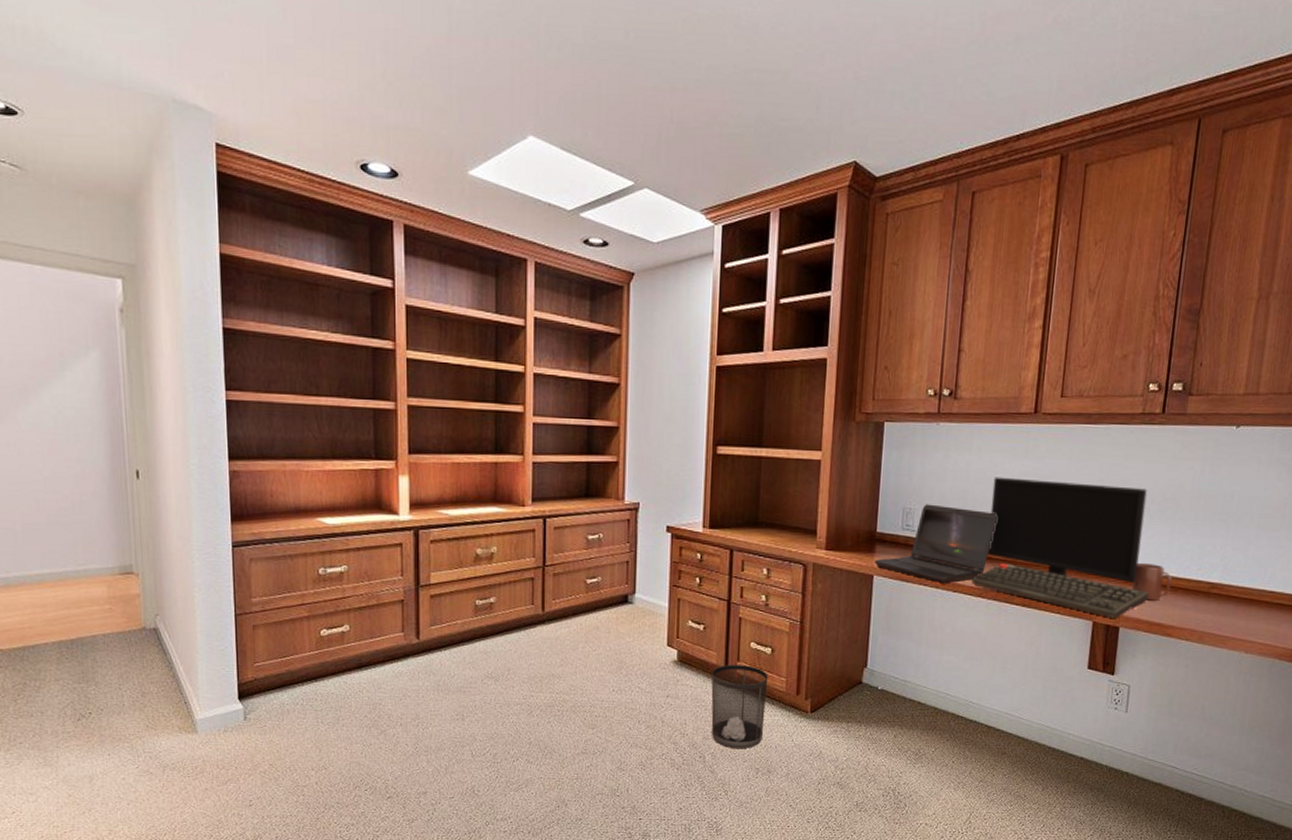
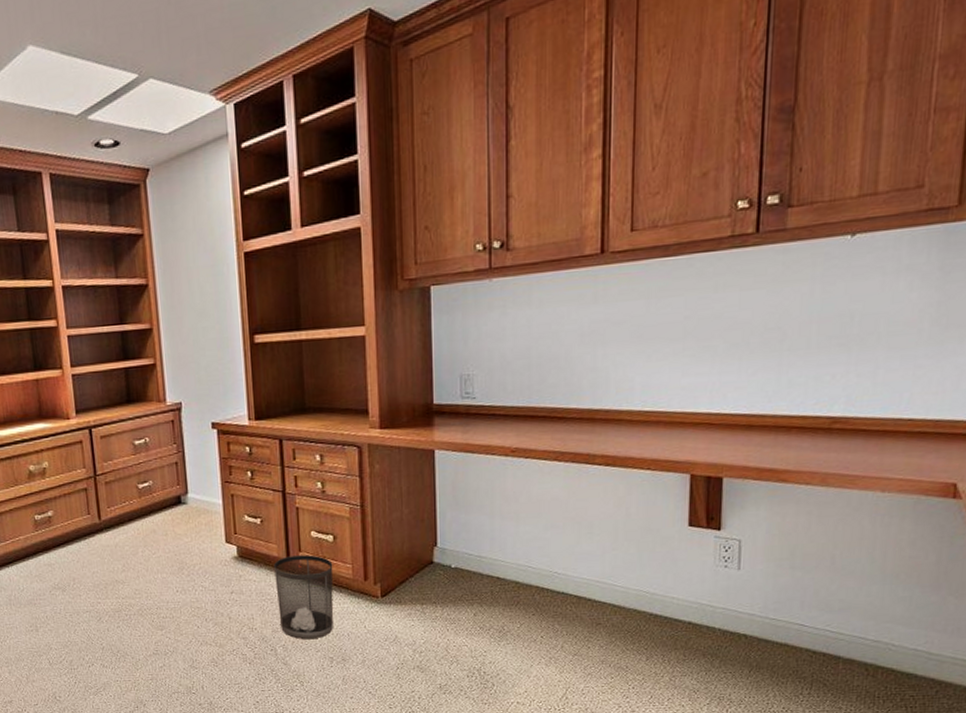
laptop computer: present [874,504,997,584] -> none [434,367,567,451]
computer keyboard: present [971,562,1149,618] -> none [545,420,756,469]
monitor: present [988,477,1147,584] -> none [559,320,744,428]
mug: present [1131,562,1172,601] -> none [733,403,783,445]

